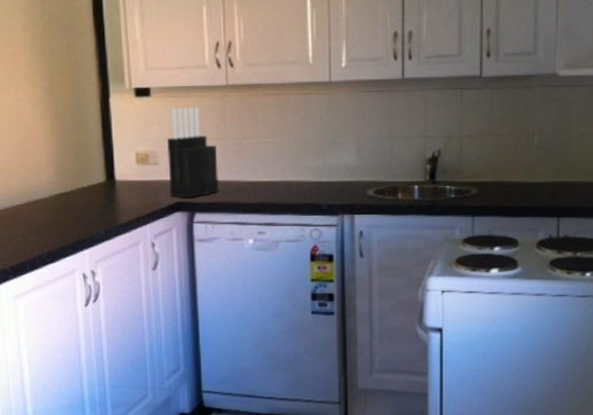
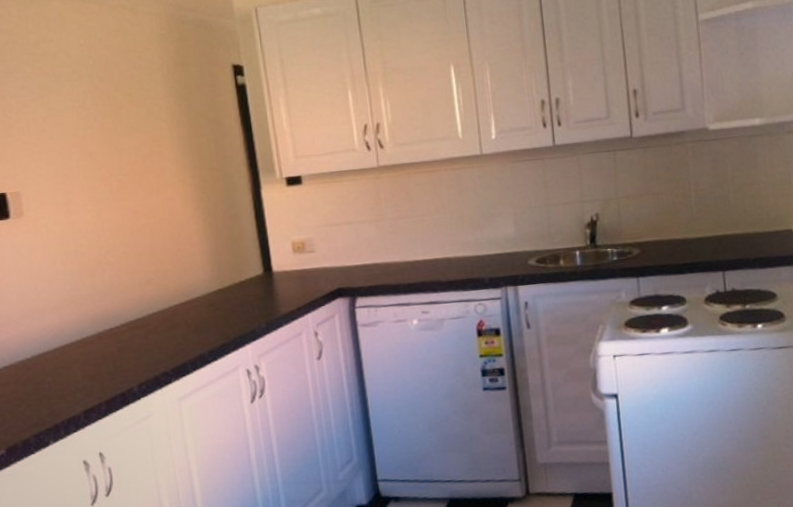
knife block: present [166,106,219,198] -> none [322,190,378,284]

